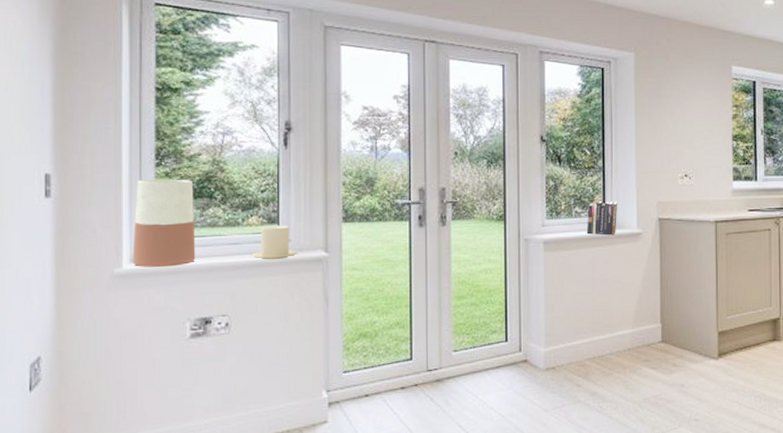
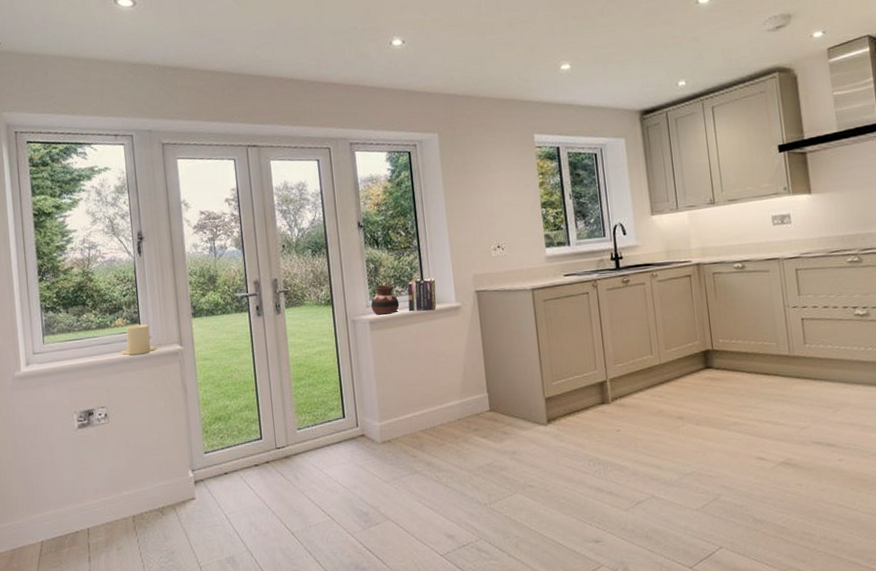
vase: present [132,179,196,268] -> none [26,291,77,370]
vase: none [547,204,578,236] -> present [371,285,400,315]

